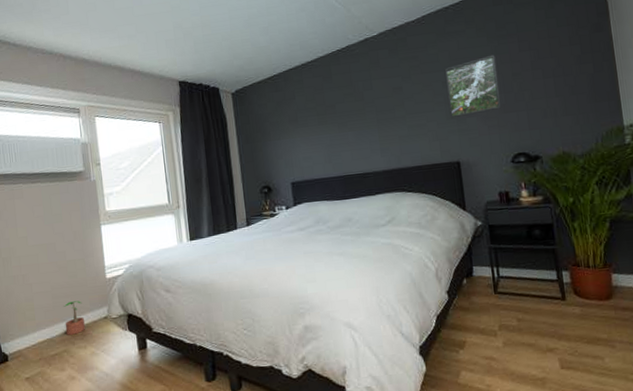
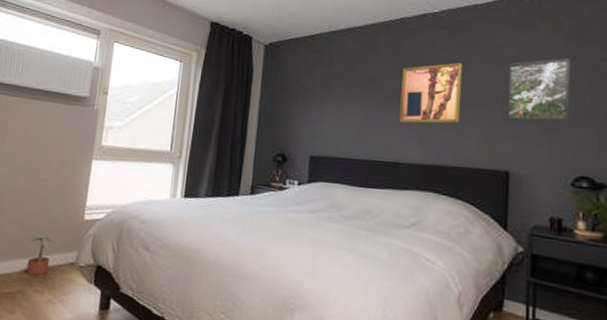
wall art: none [356,76,412,138] -> present [399,63,463,124]

